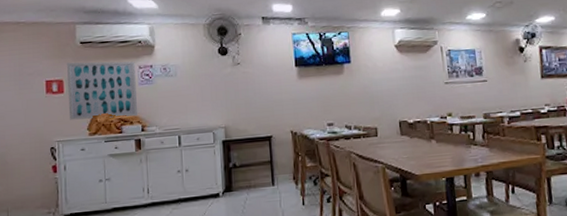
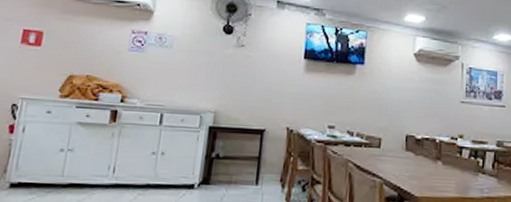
wall art: present [66,61,138,120] -> none [41,14,129,85]

